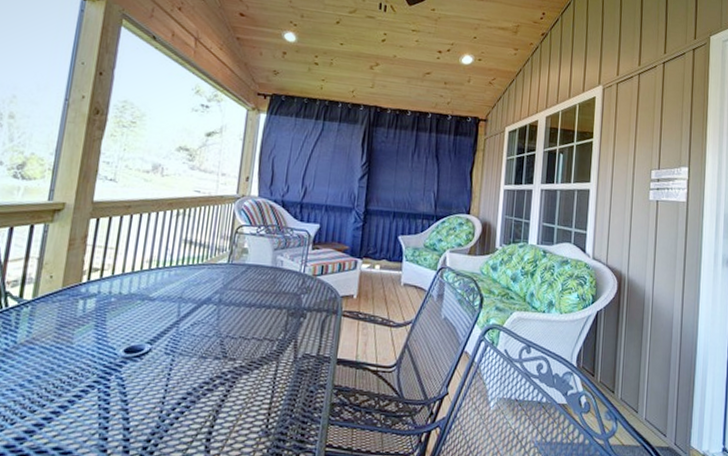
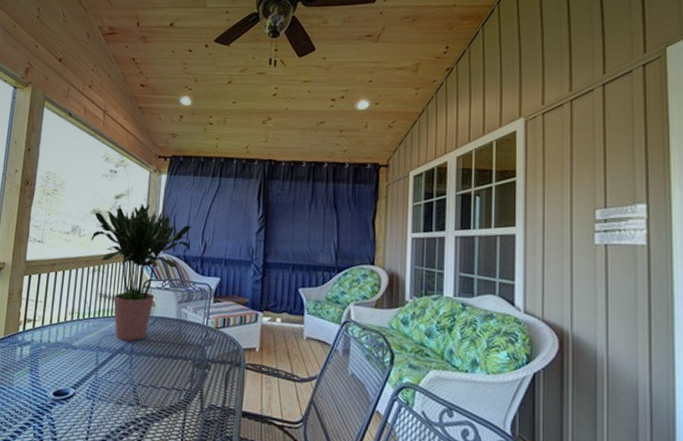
potted plant: none [175,143,292,291] -> present [90,203,192,341]

